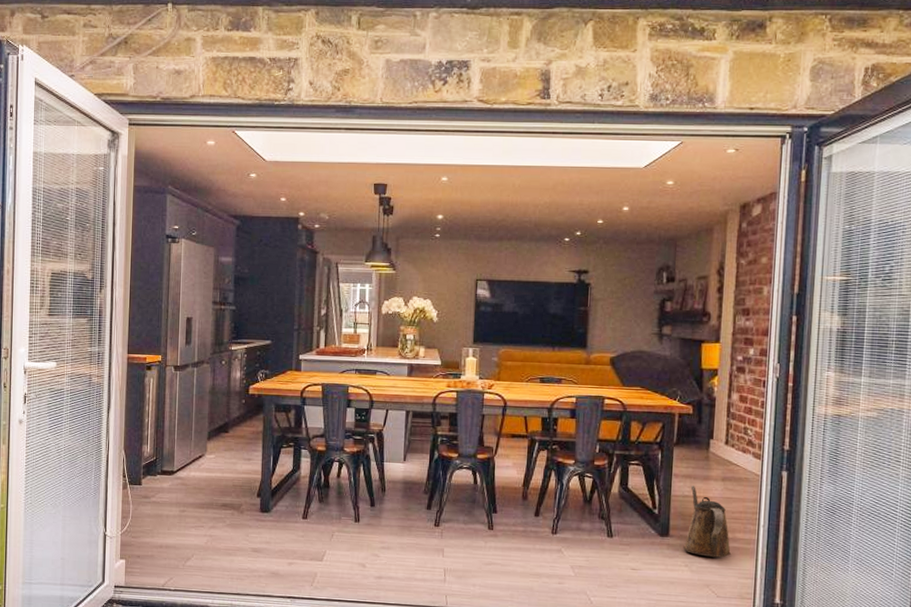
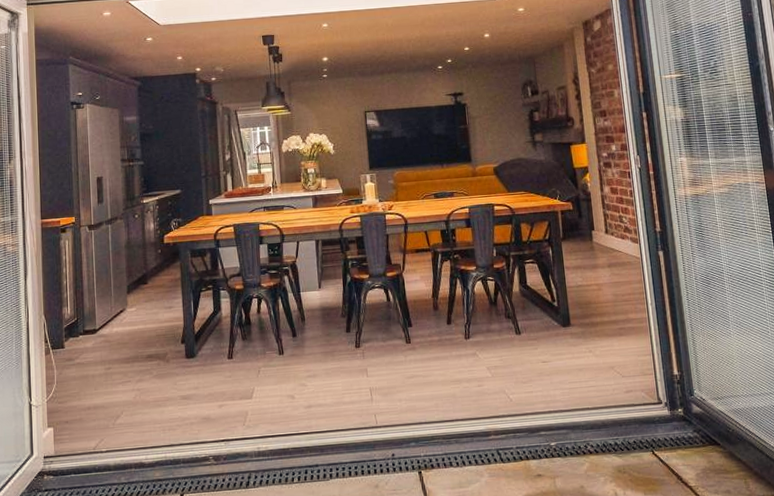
watering can: present [683,486,731,558] -> none [582,275,627,340]

